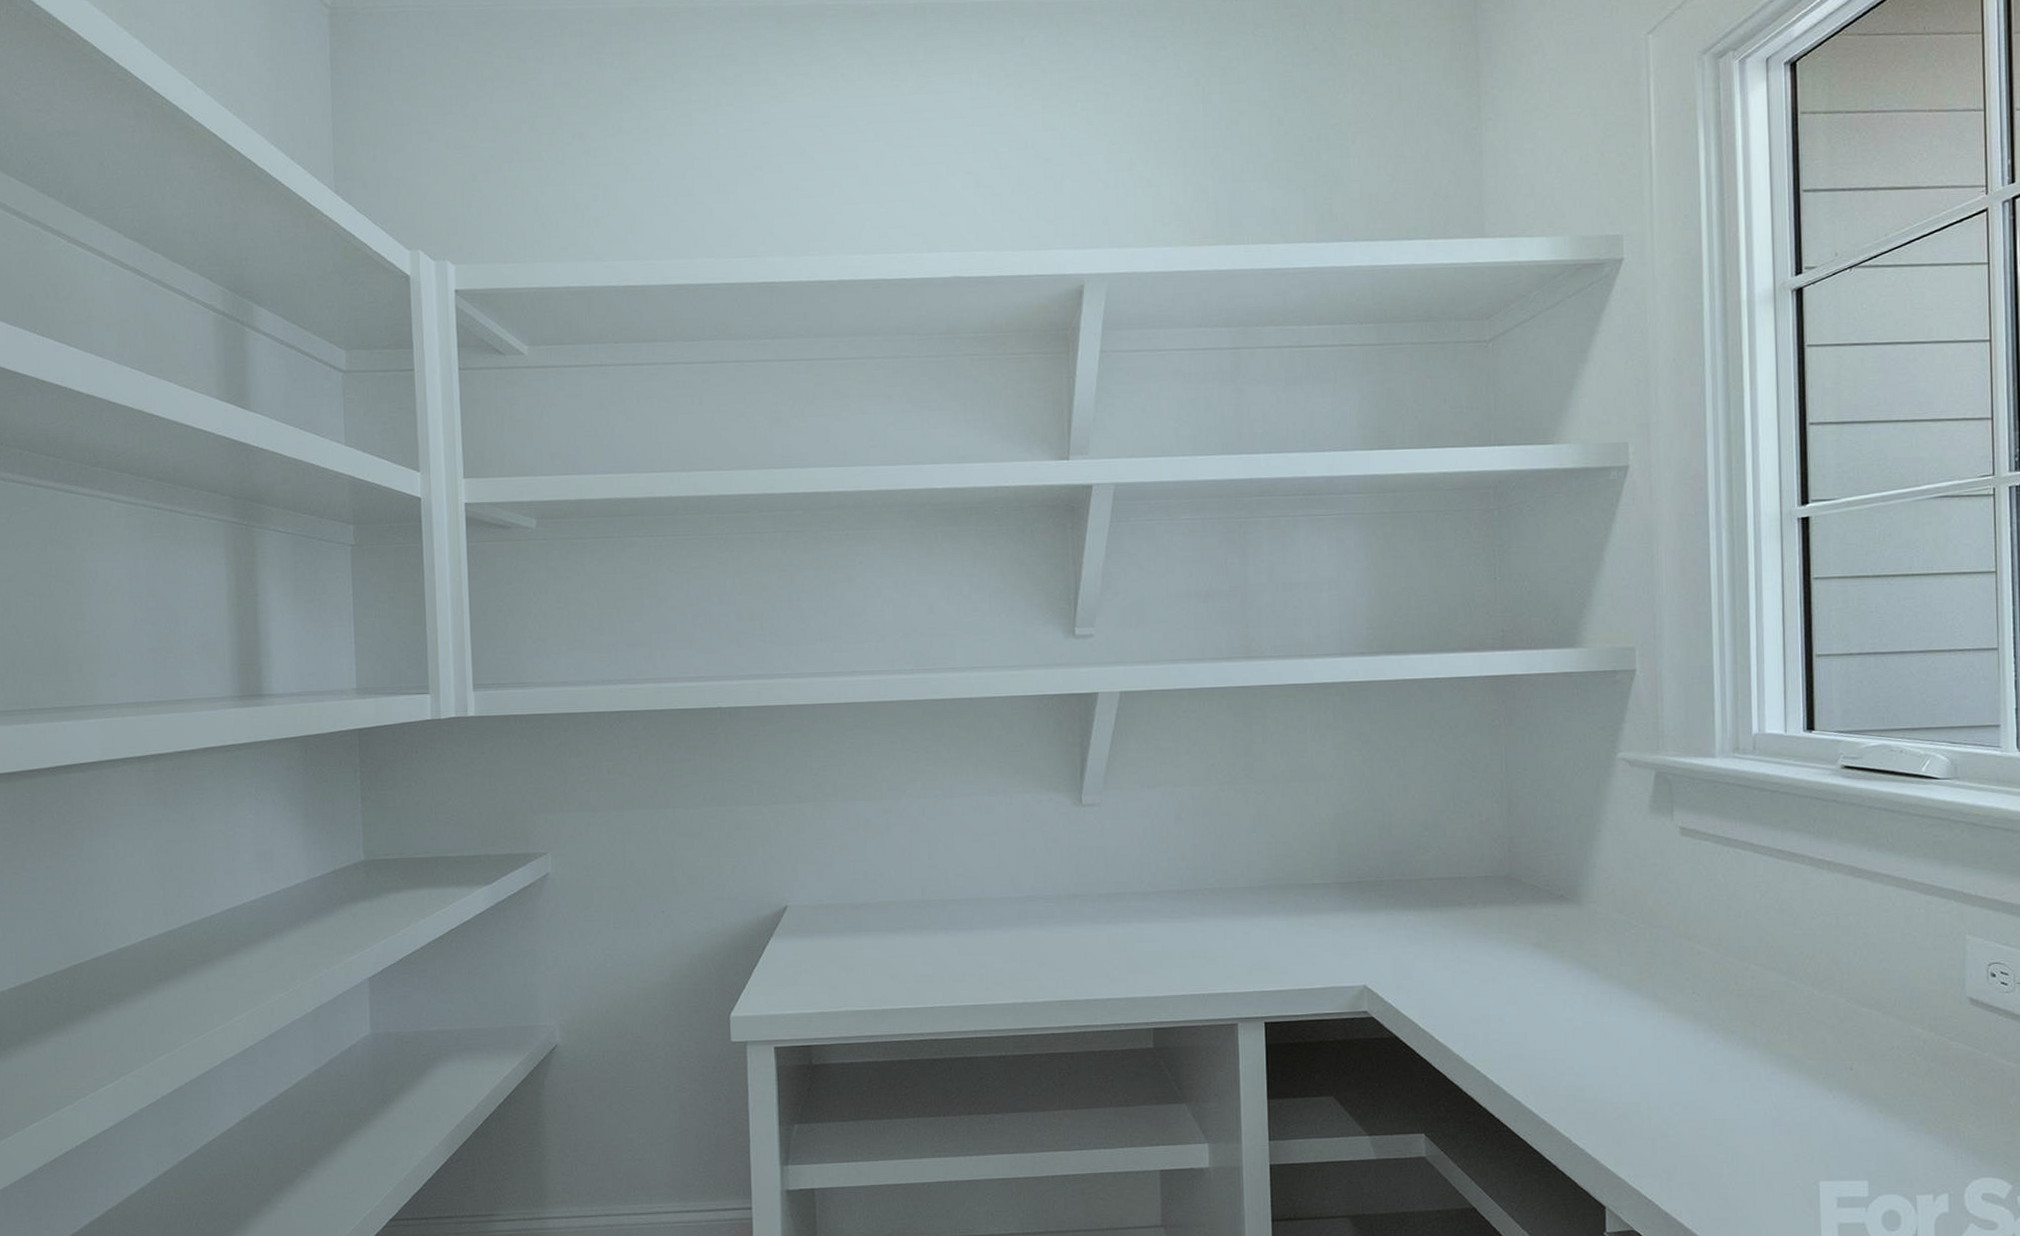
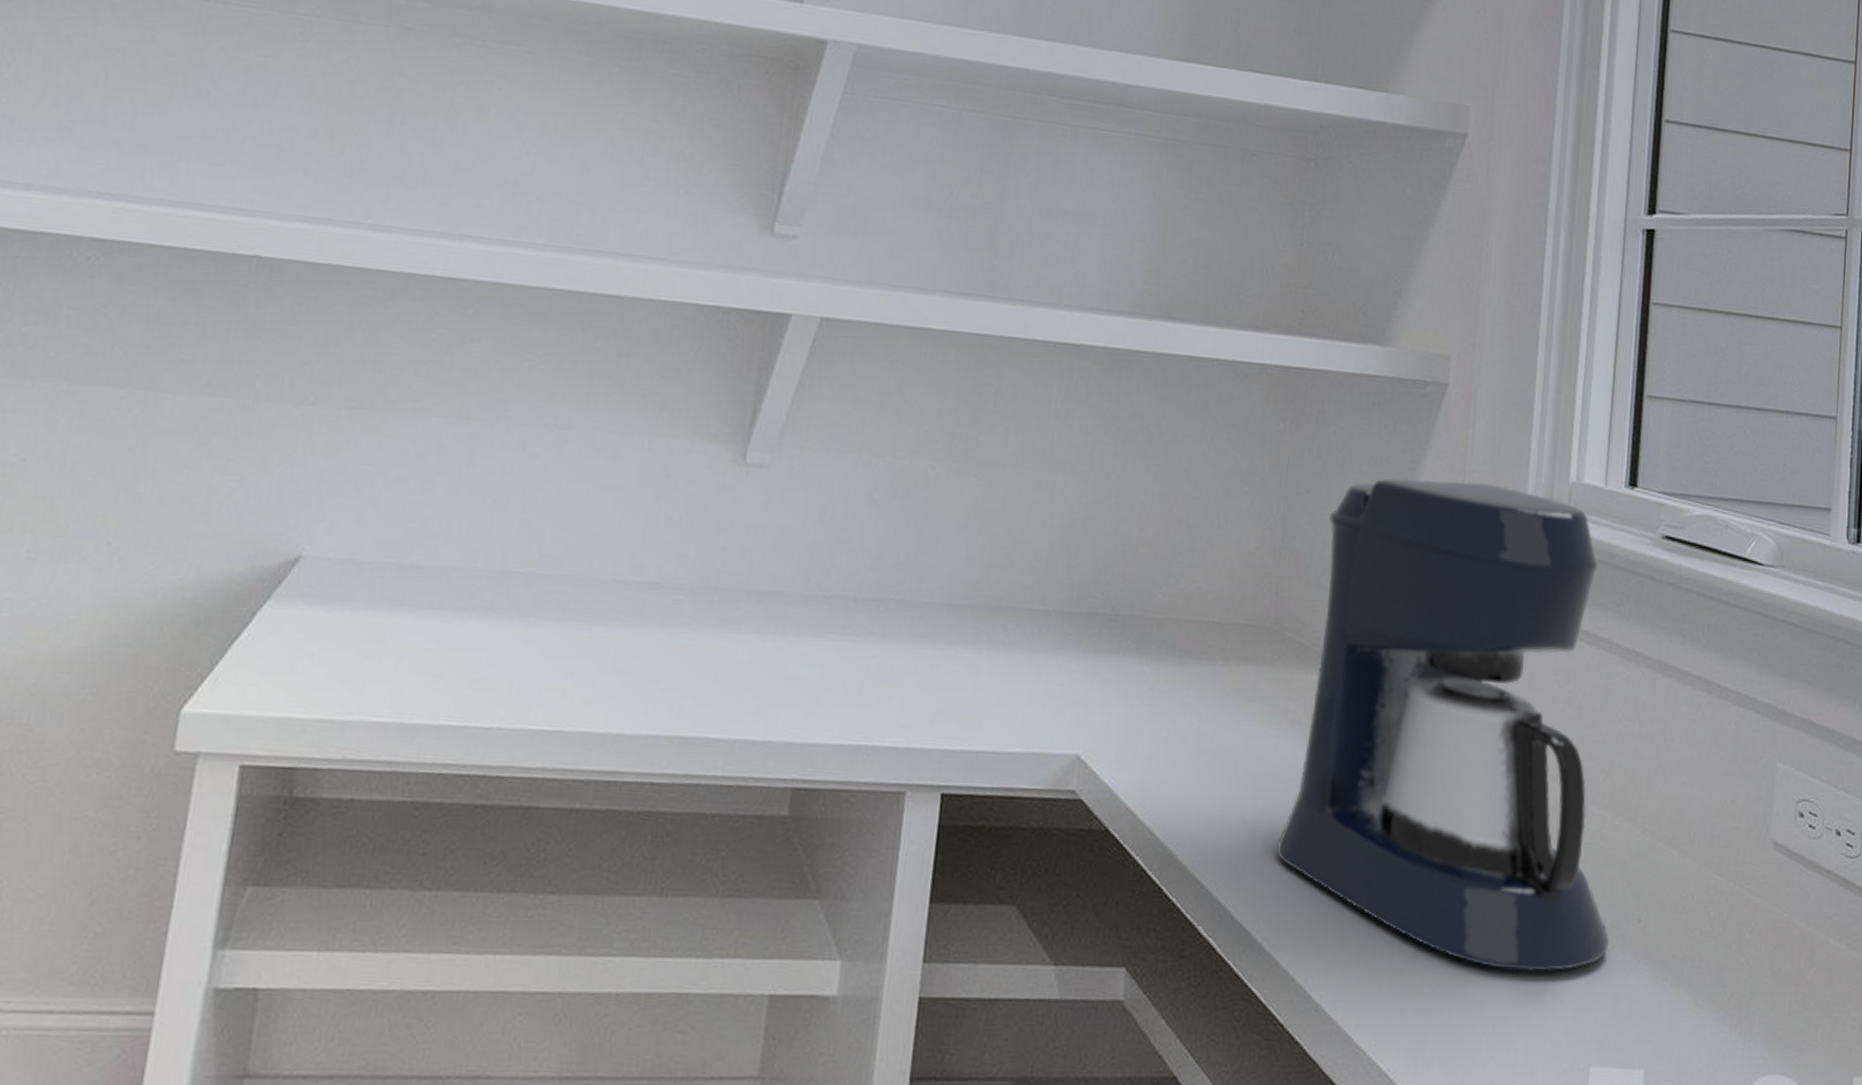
coffee maker: none [1534,744,1827,1115] -> present [1277,478,1610,972]

